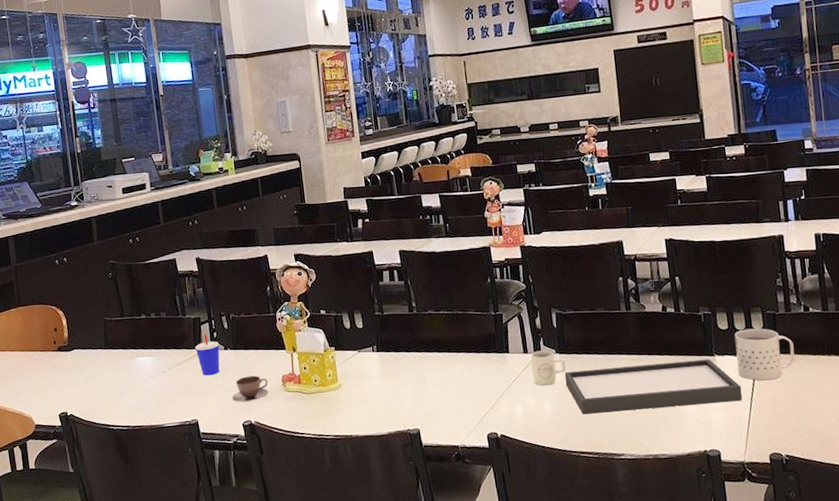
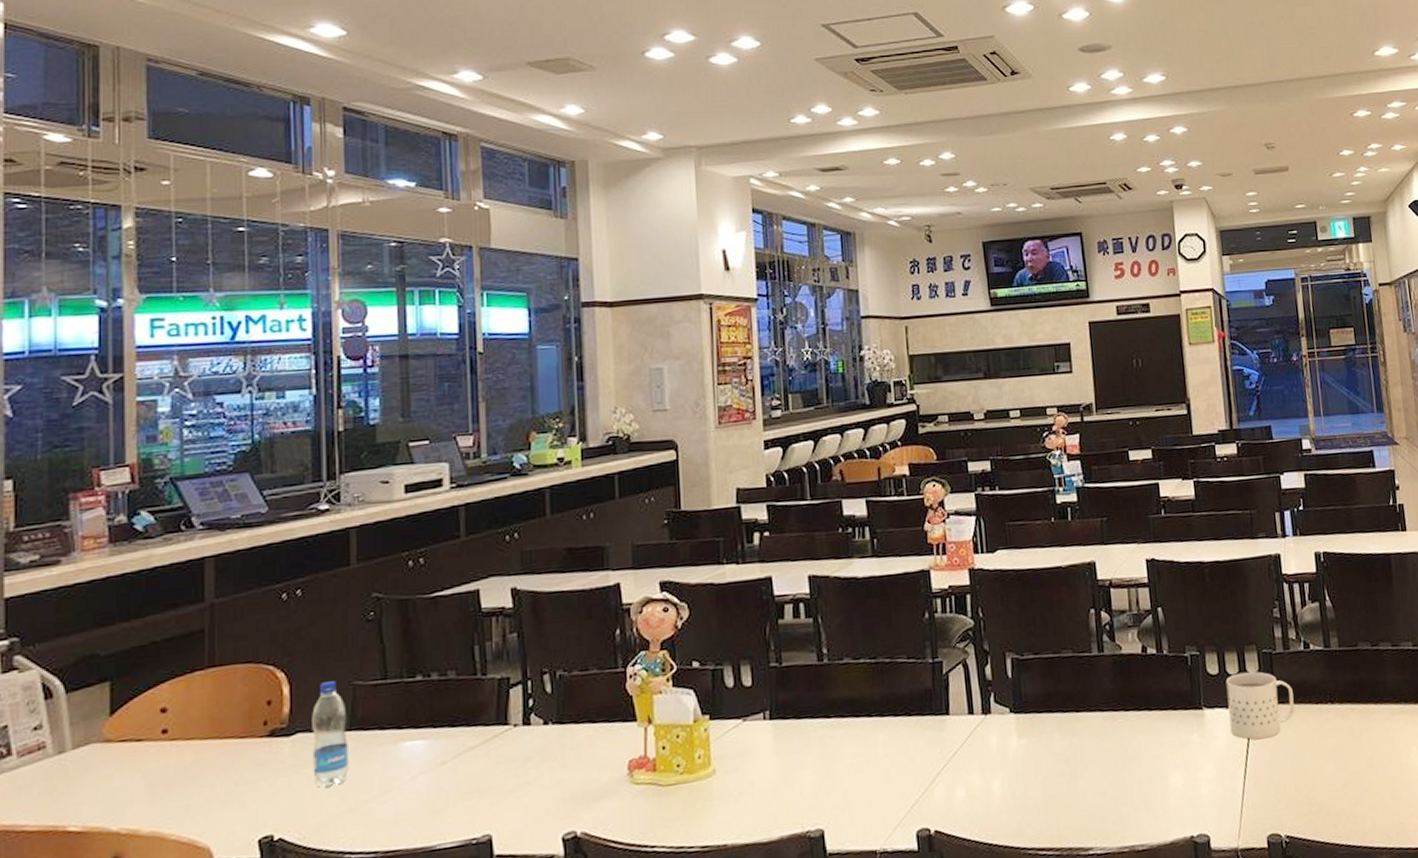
bottle: none [81,316,107,385] -> present [312,680,348,789]
beverage cup: present [195,334,220,376] -> none [497,702,536,766]
teacup: present [232,375,269,402] -> none [549,762,607,804]
mug: present [530,350,566,386] -> none [977,709,1022,759]
tray: present [564,359,743,415] -> none [1020,713,1236,796]

